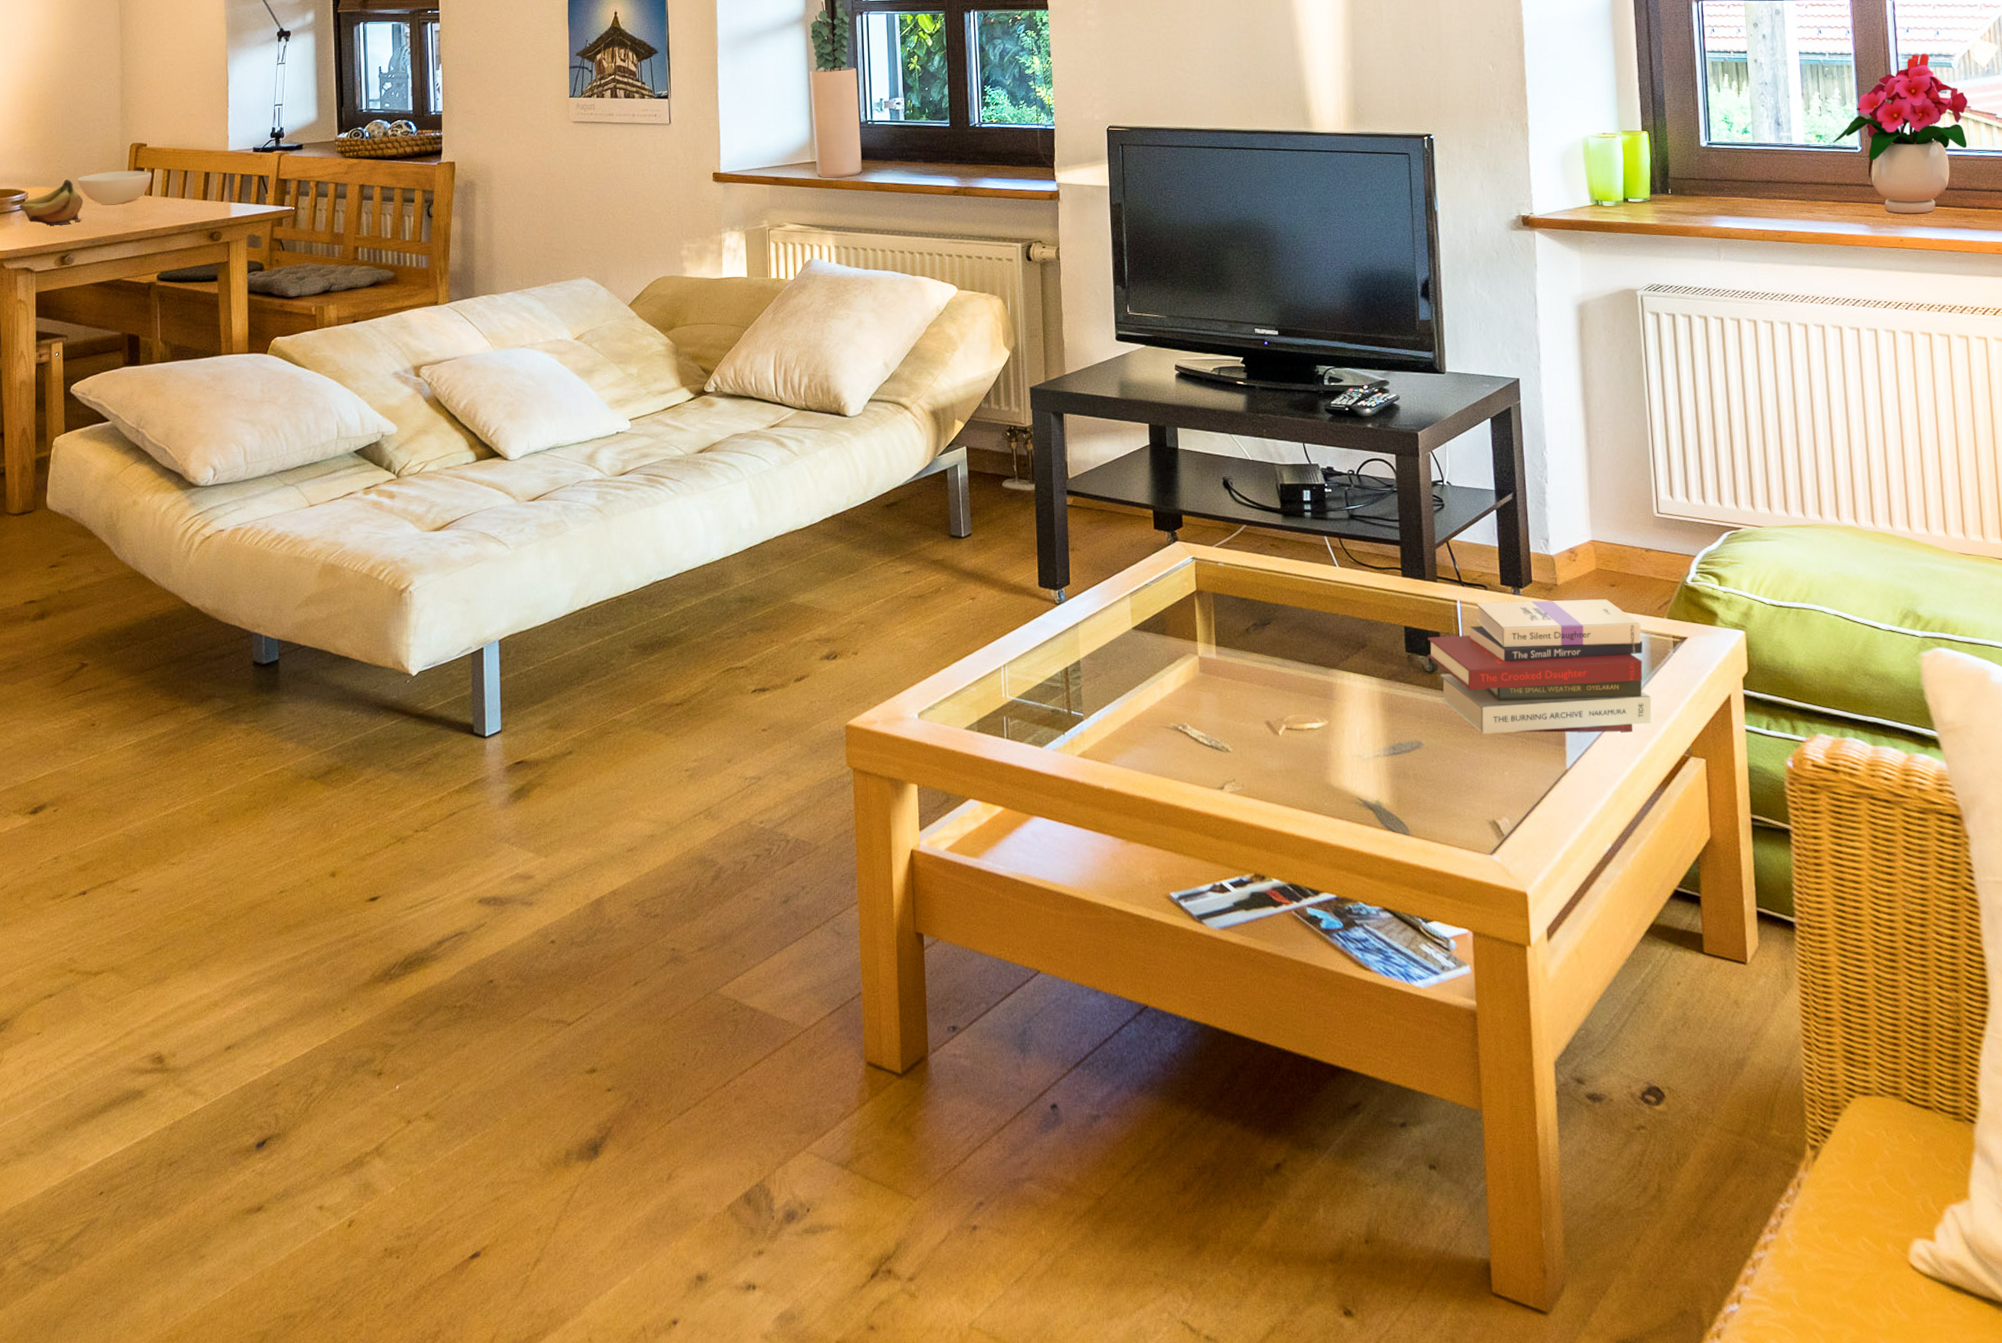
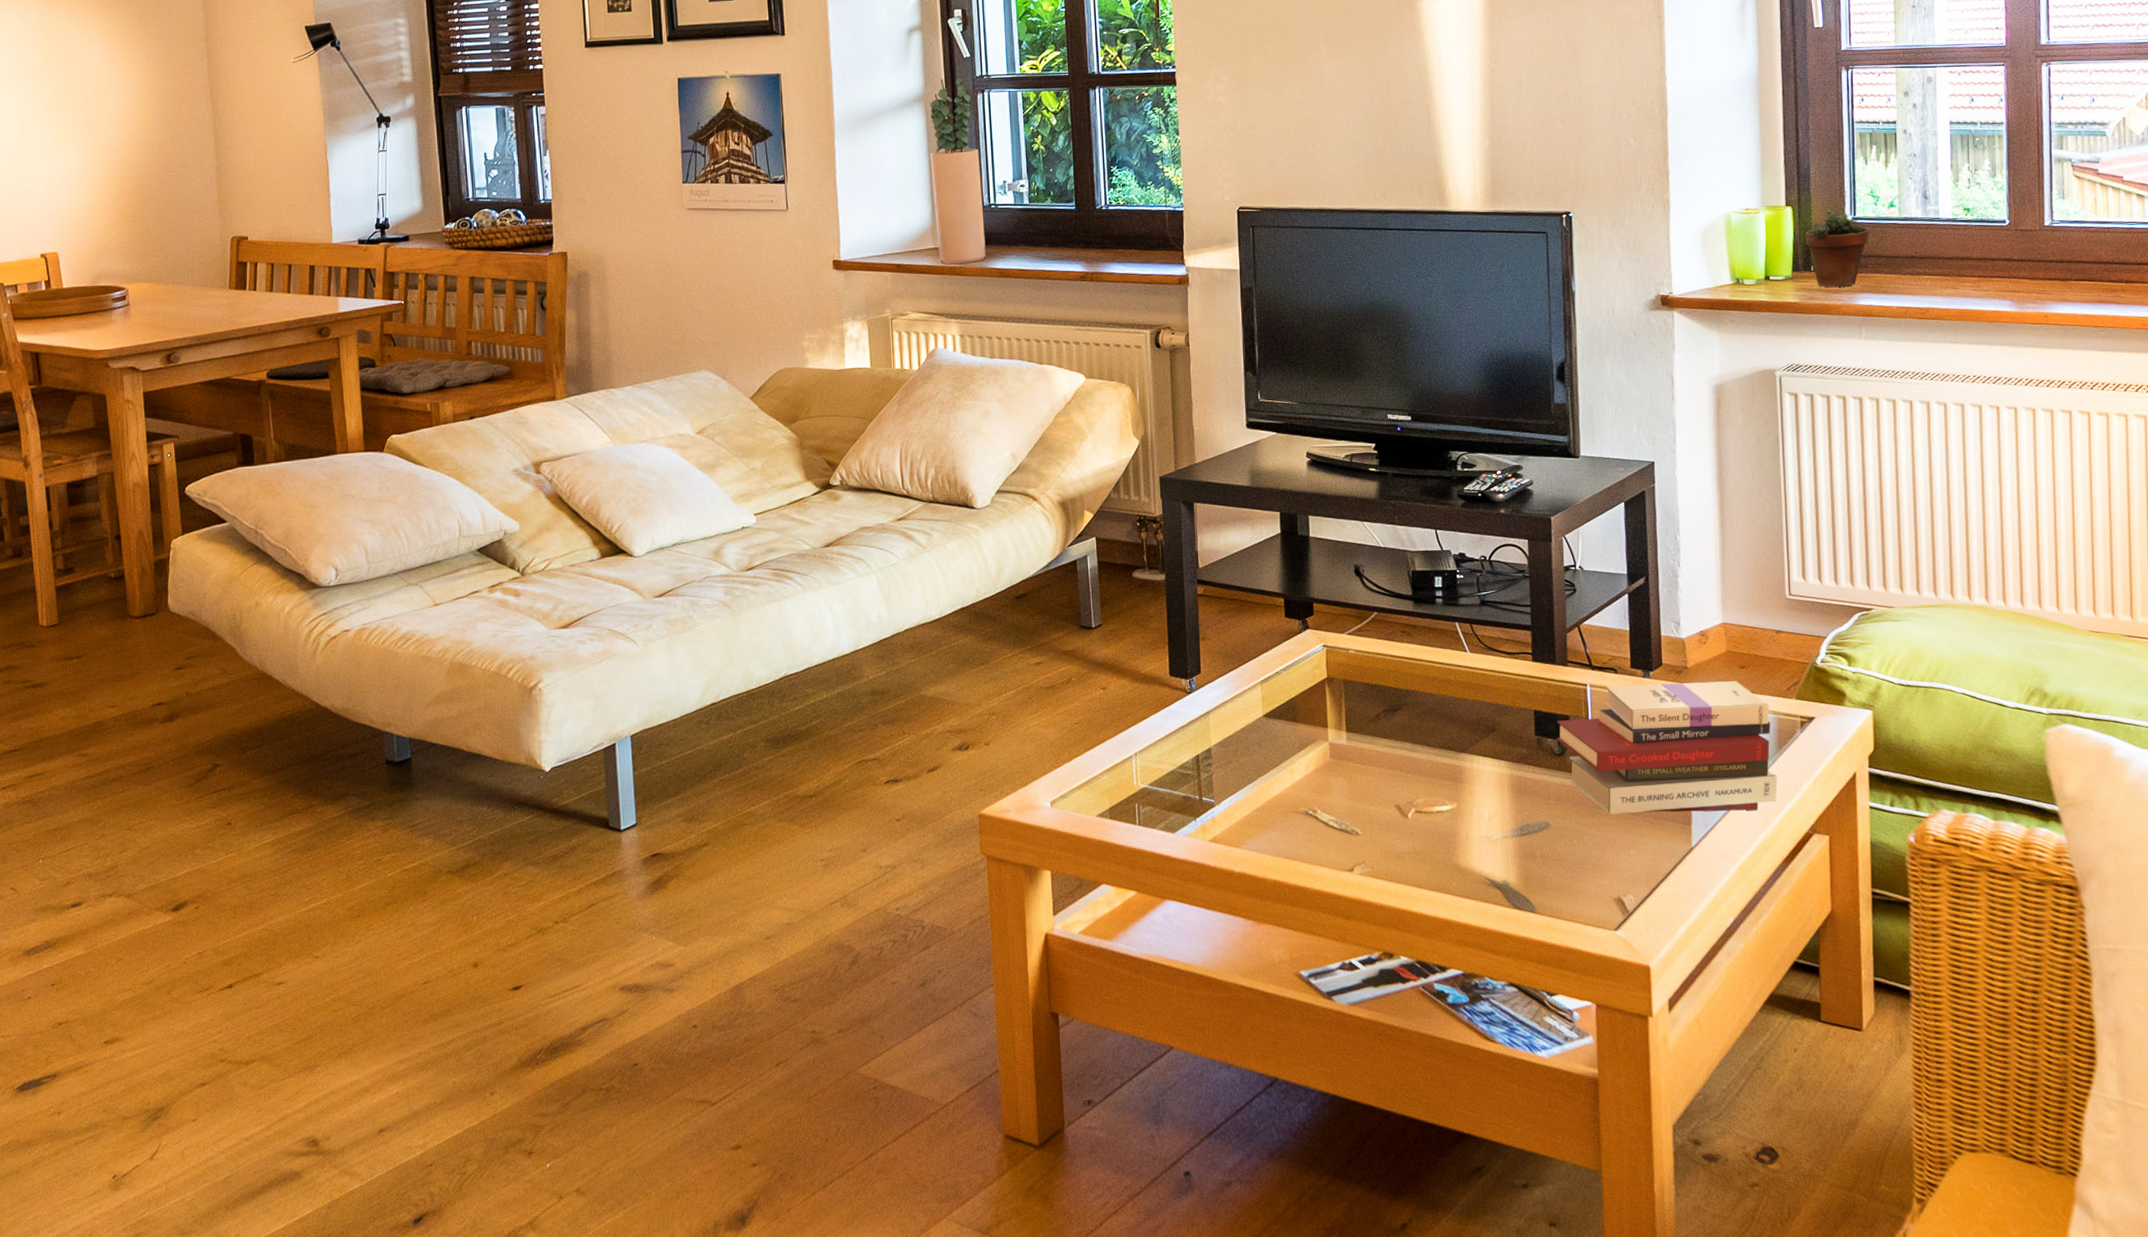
fruit: present [18,180,84,226] -> none [119,275,187,323]
bowl: present [77,170,152,205] -> none [178,264,256,301]
succulent plant: none [1662,112,1725,210] -> present [1806,186,1869,288]
potted flower: present [1832,53,1968,215] -> none [1980,122,2121,290]

